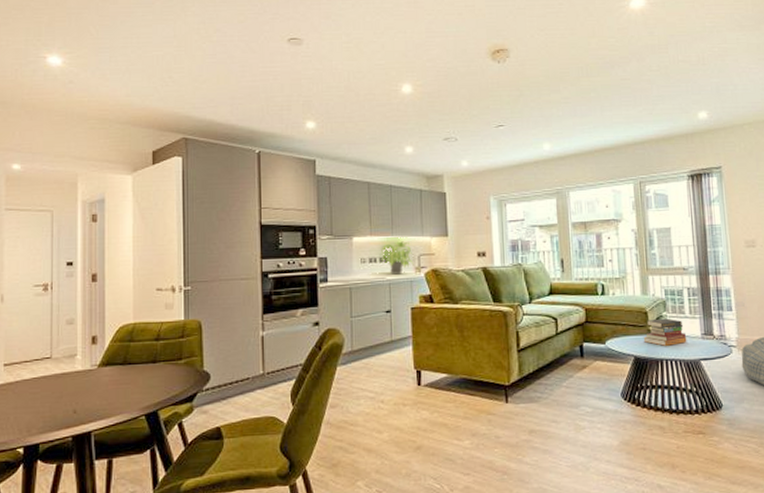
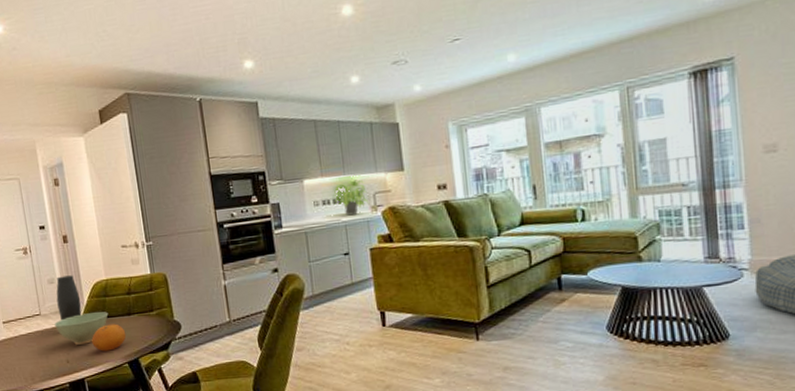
bowl: none [66,358,131,393] -> present [54,312,109,345]
vase: none [73,316,101,366] -> present [56,275,82,321]
fruit: none [107,371,148,402] -> present [91,324,126,352]
books: present [643,318,687,346] -> none [632,242,686,274]

